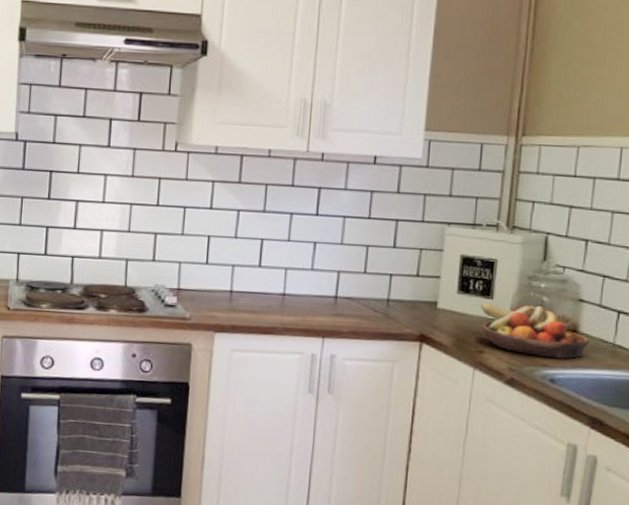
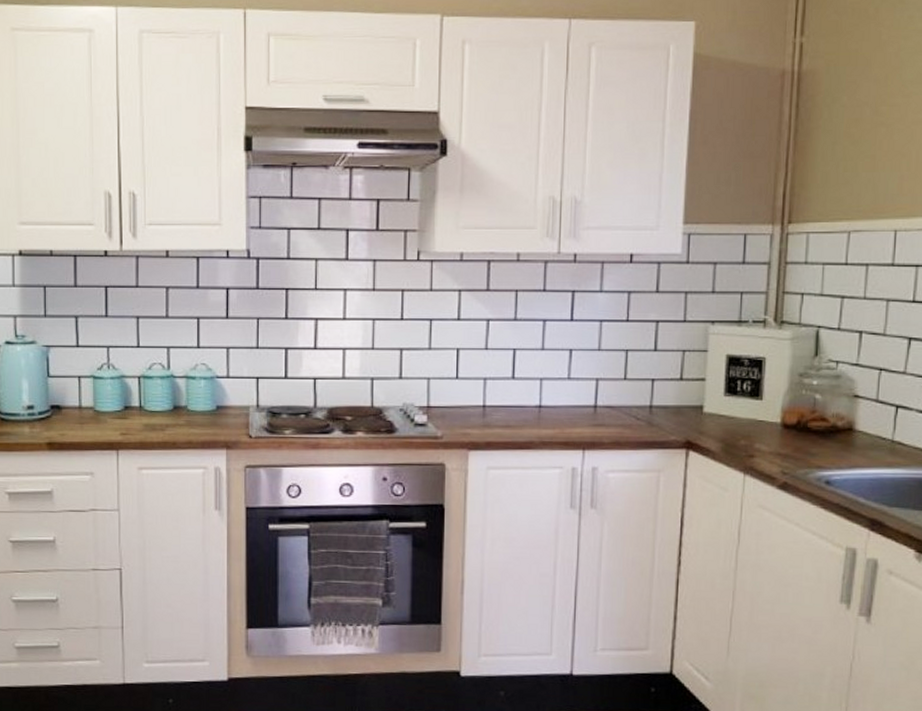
fruit bowl: present [480,303,590,359] -> none [749,404,867,459]

